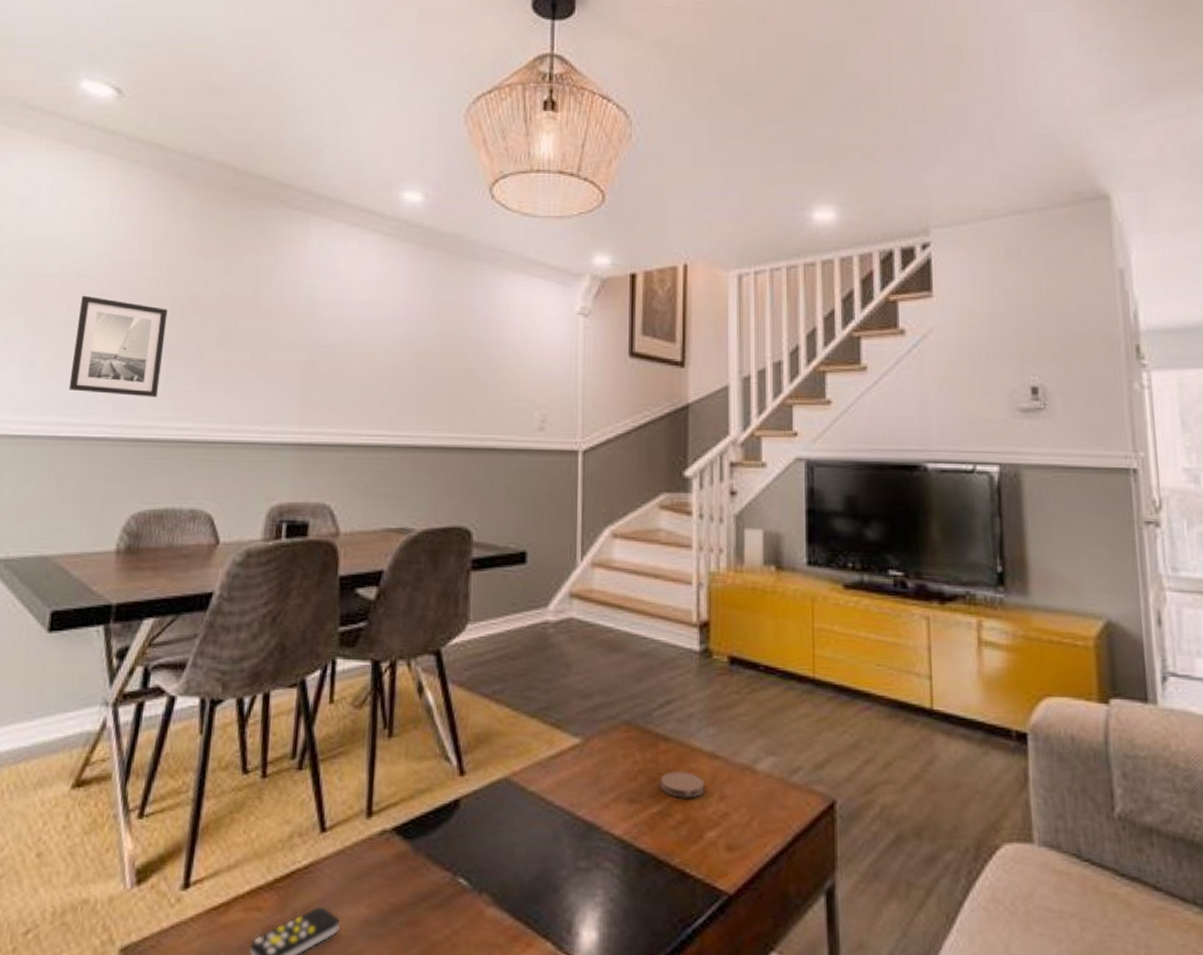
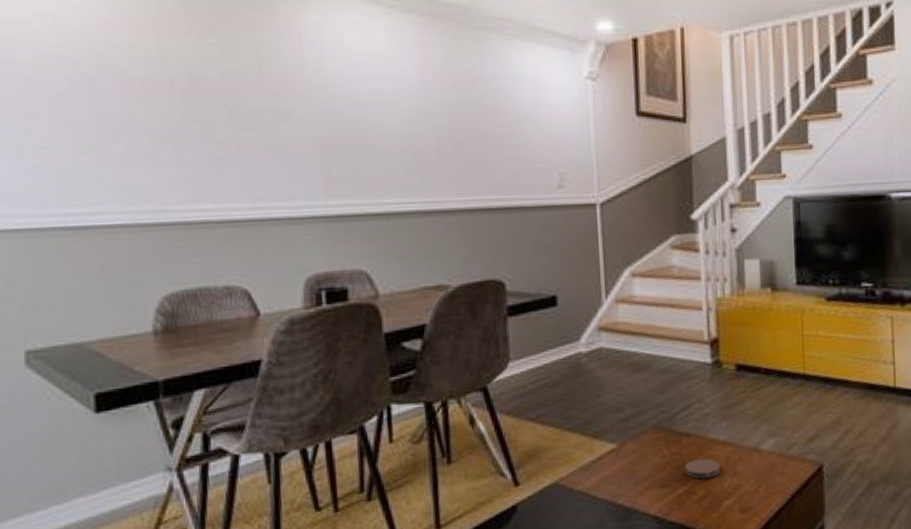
wall art: present [68,295,168,398] -> none [65,81,171,182]

